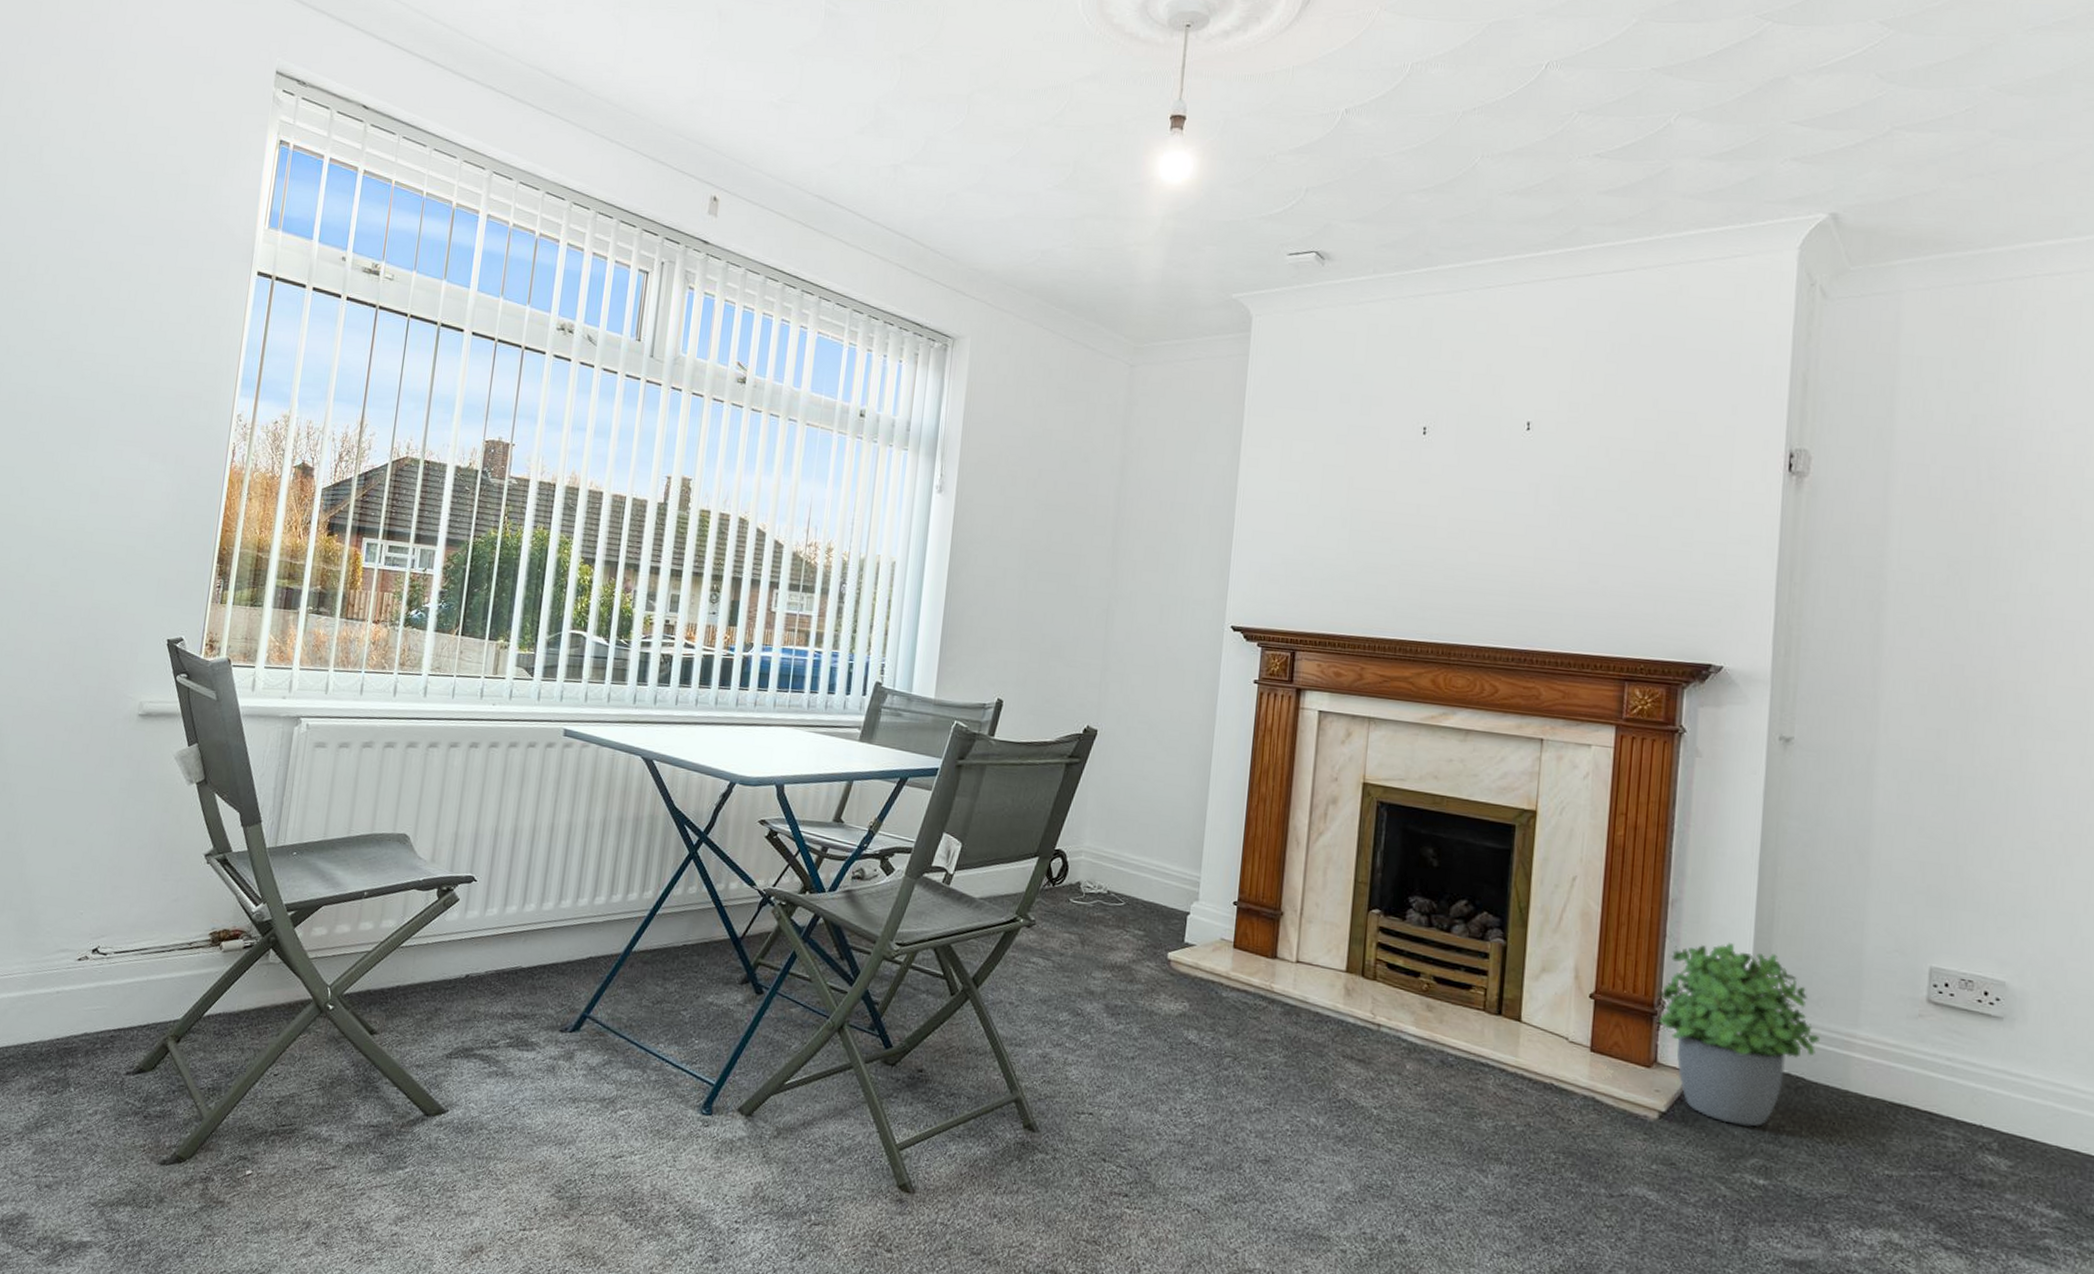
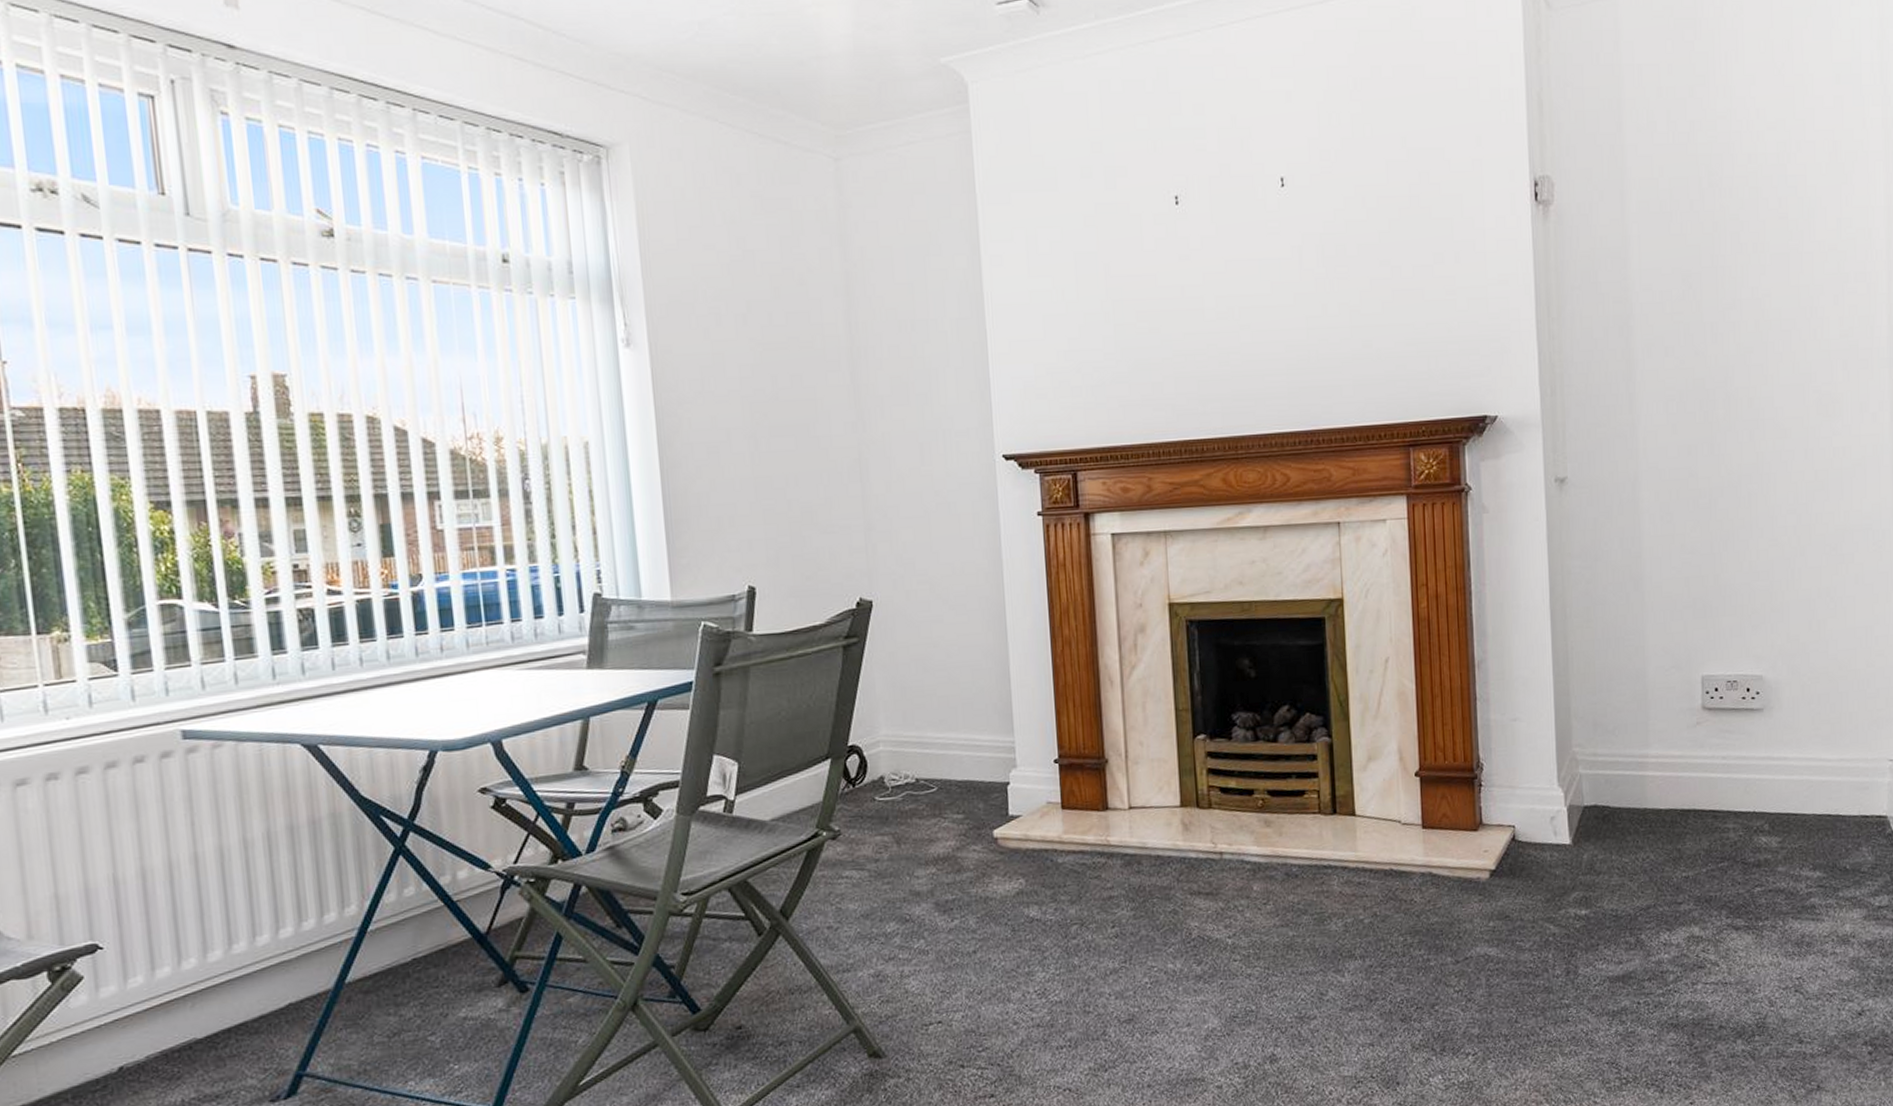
potted plant: present [1656,943,1819,1127] -> none [1474,692,1618,866]

